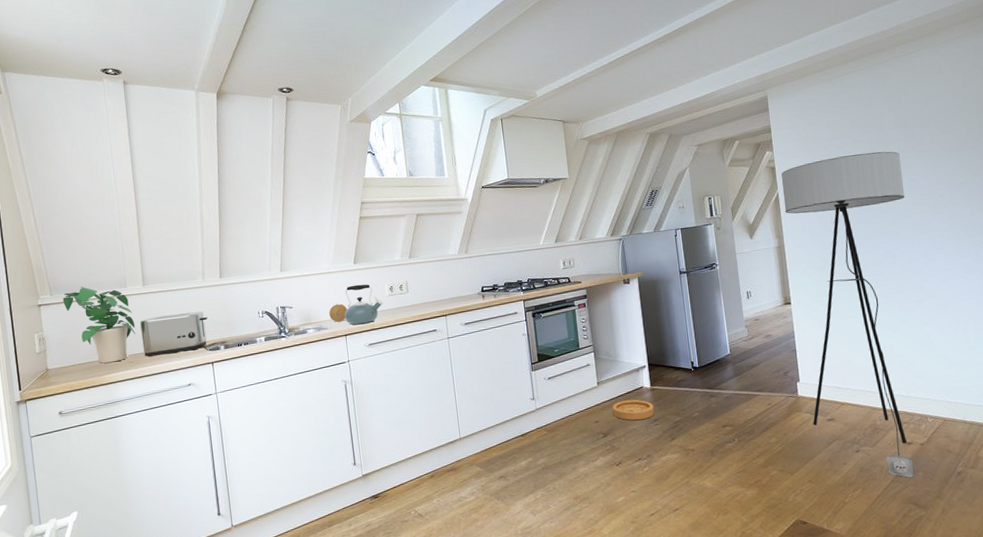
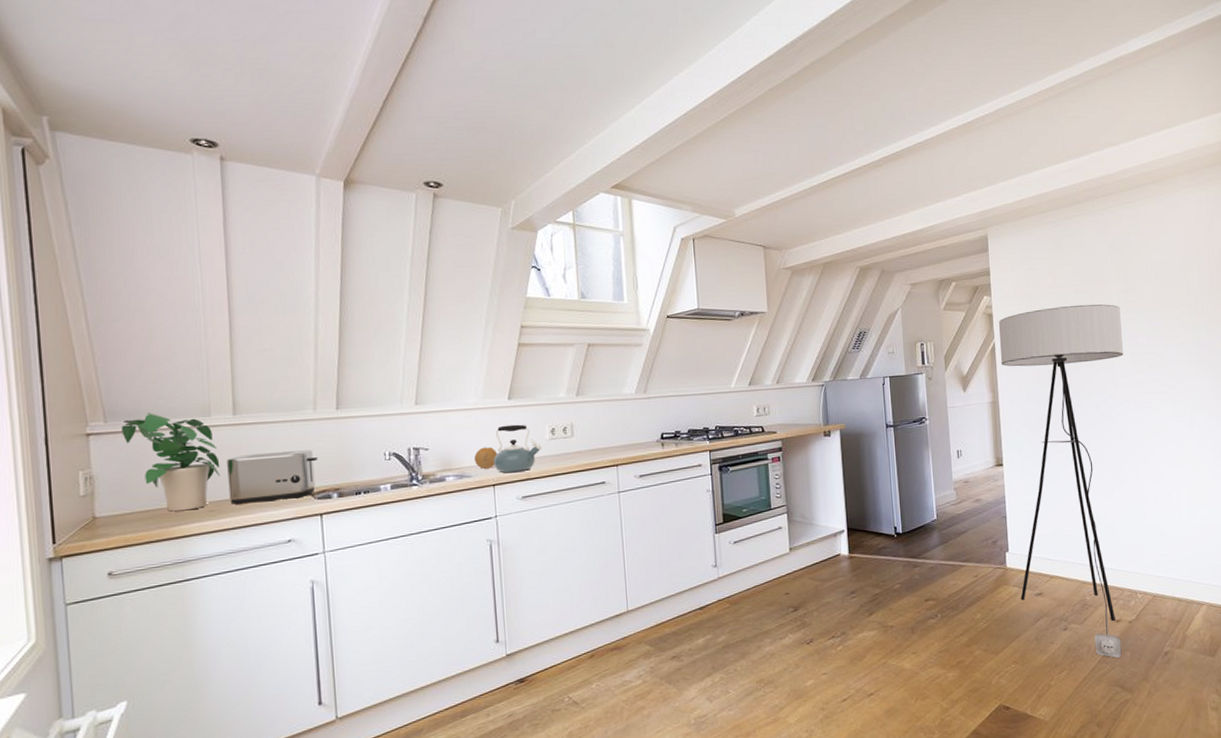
pet bowl: present [612,399,655,421] -> none [805,568,852,593]

